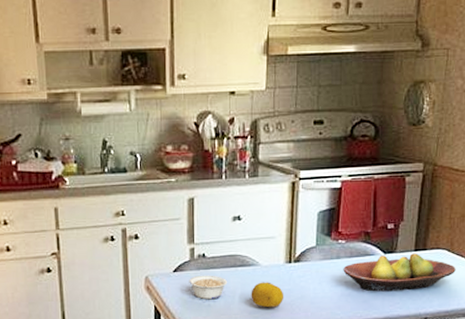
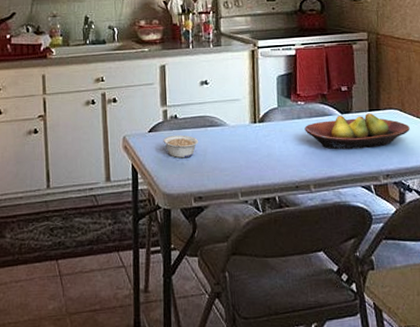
fruit: present [251,282,284,308] -> none [220,141,252,166]

